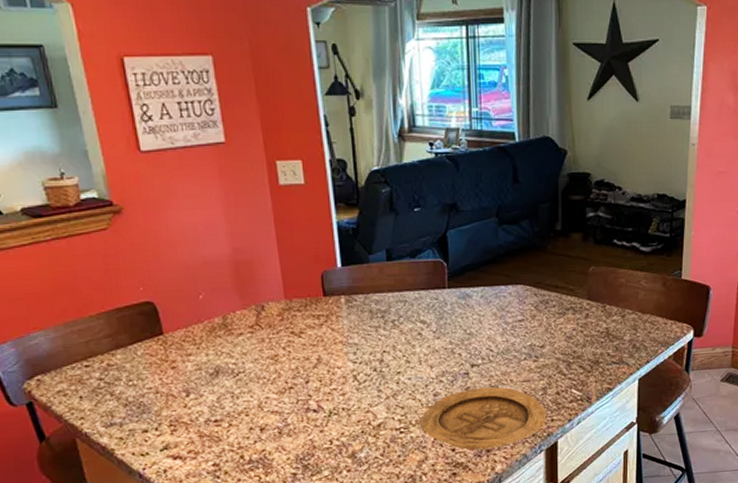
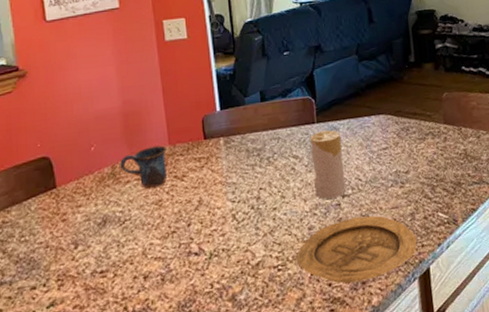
mug: none [231,299,283,342] -> present [120,145,167,189]
candle: none [440,296,475,367] -> present [310,130,346,199]

